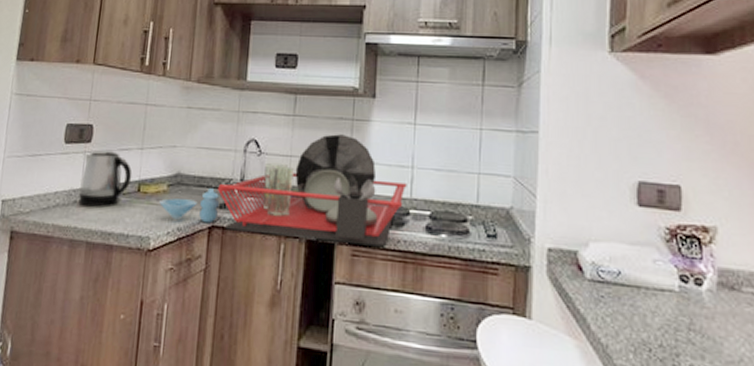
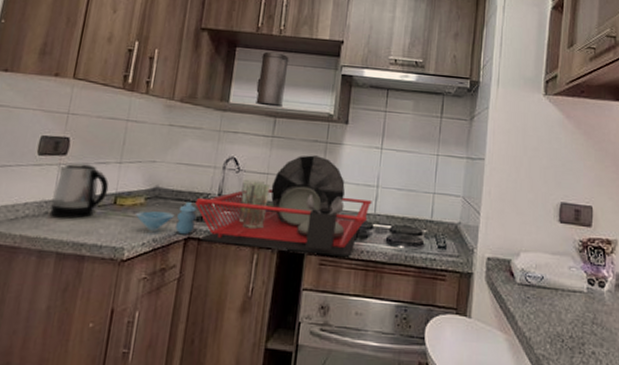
canister: none [274,23,308,83] -> present [256,51,289,107]

